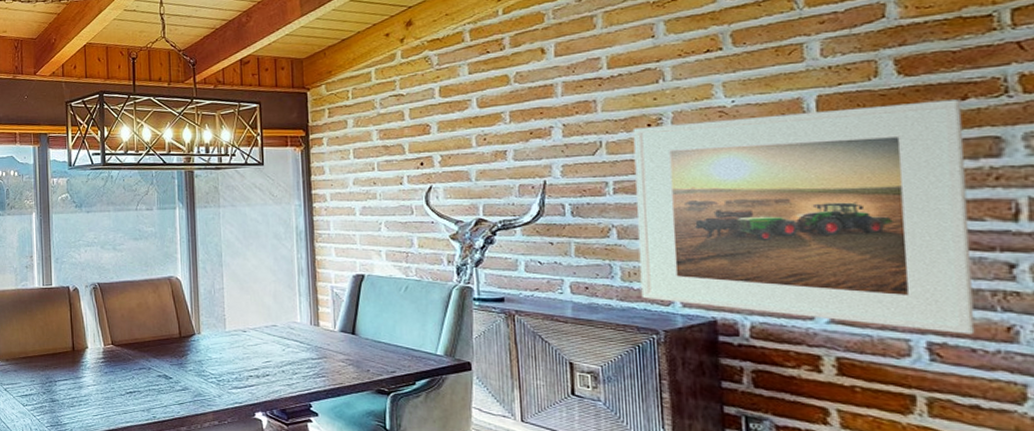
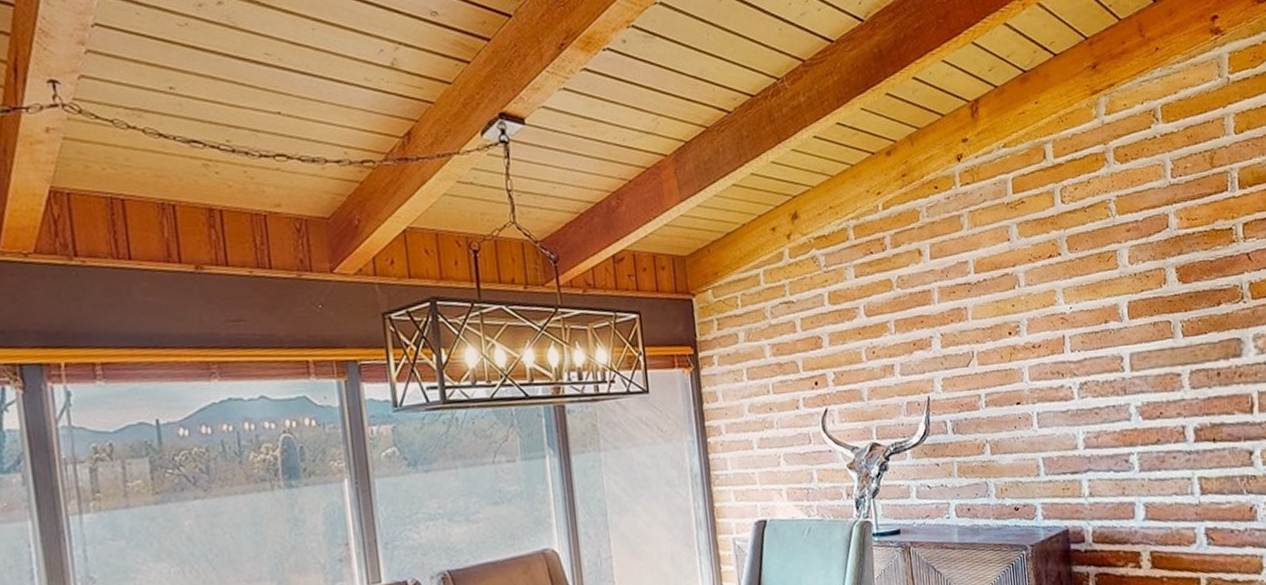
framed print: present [632,99,975,335] -> none [997,305,1233,518]

